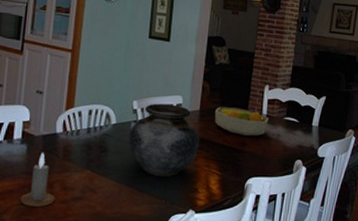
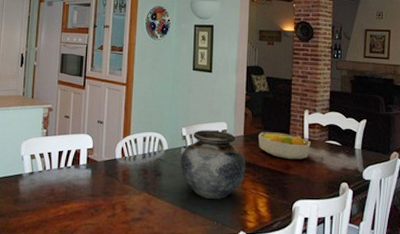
candle: present [19,152,56,208] -> none [87,176,118,228]

